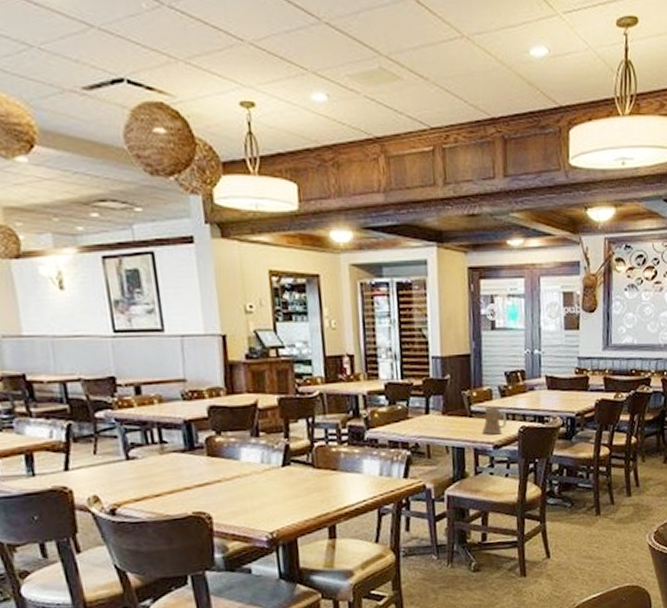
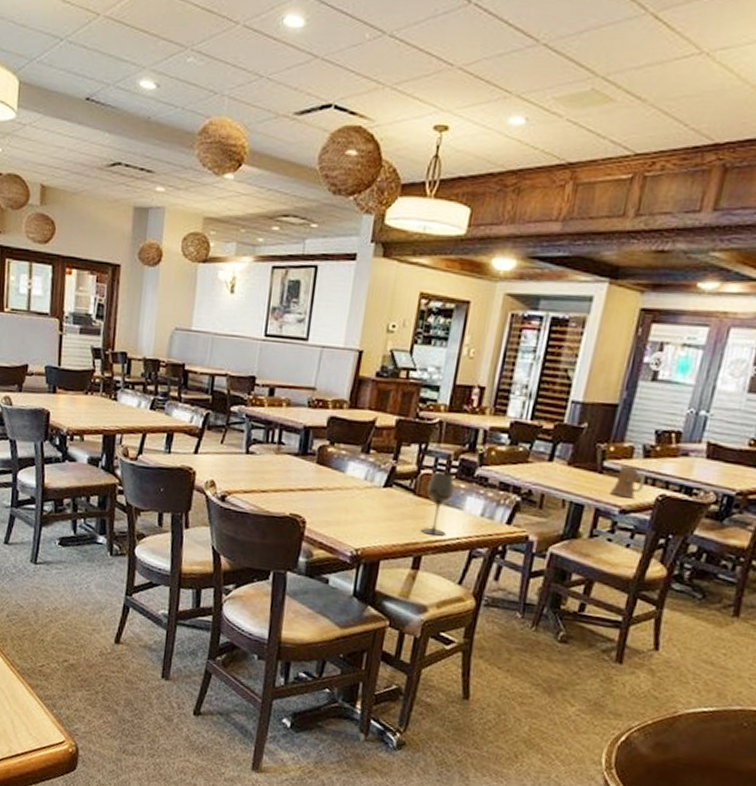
wineglass: none [324,441,352,503] -> present [420,471,455,536]

